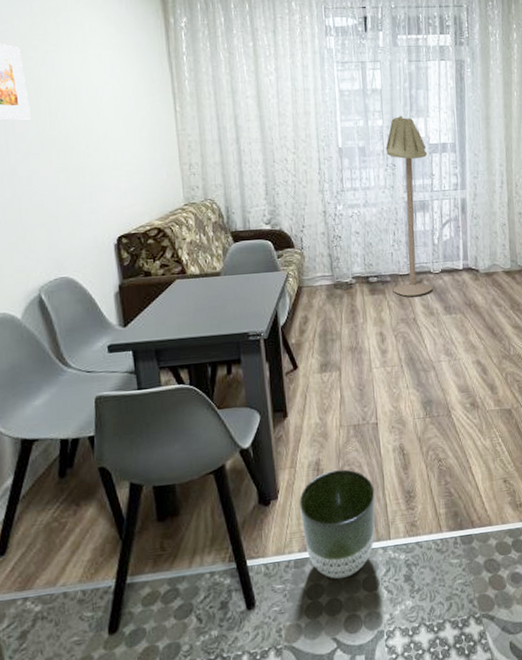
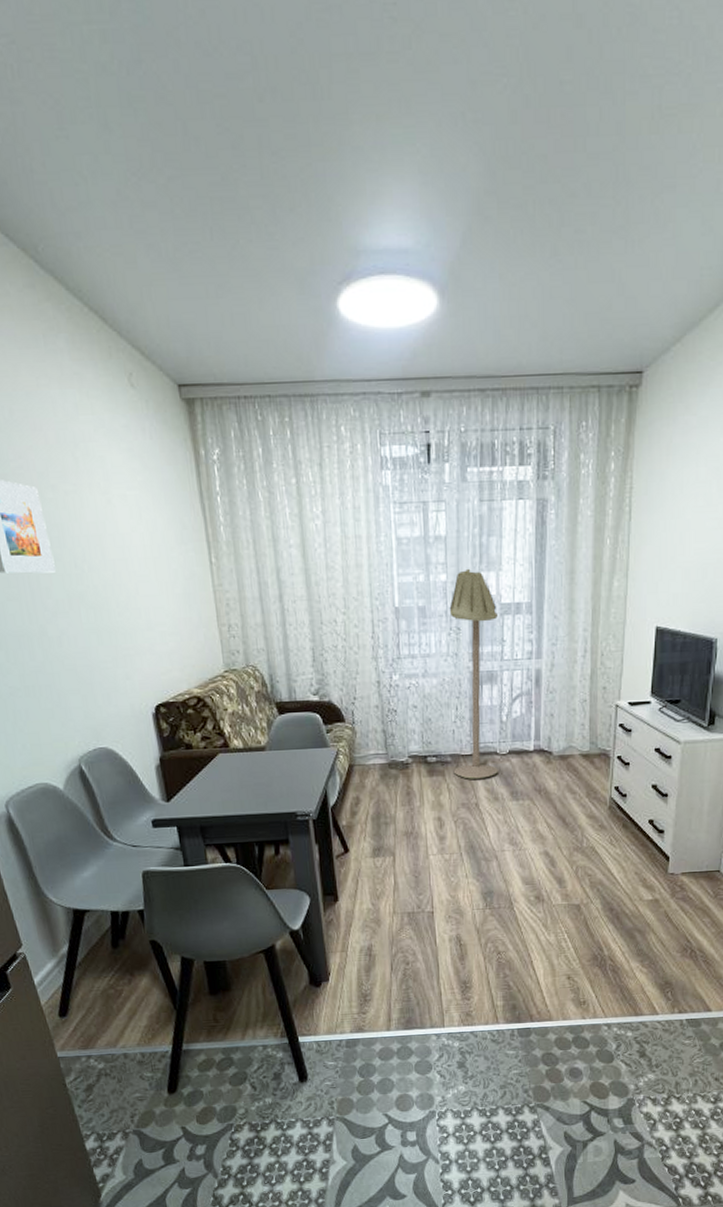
planter: present [299,469,376,579] -> none [351,956,430,1061]

